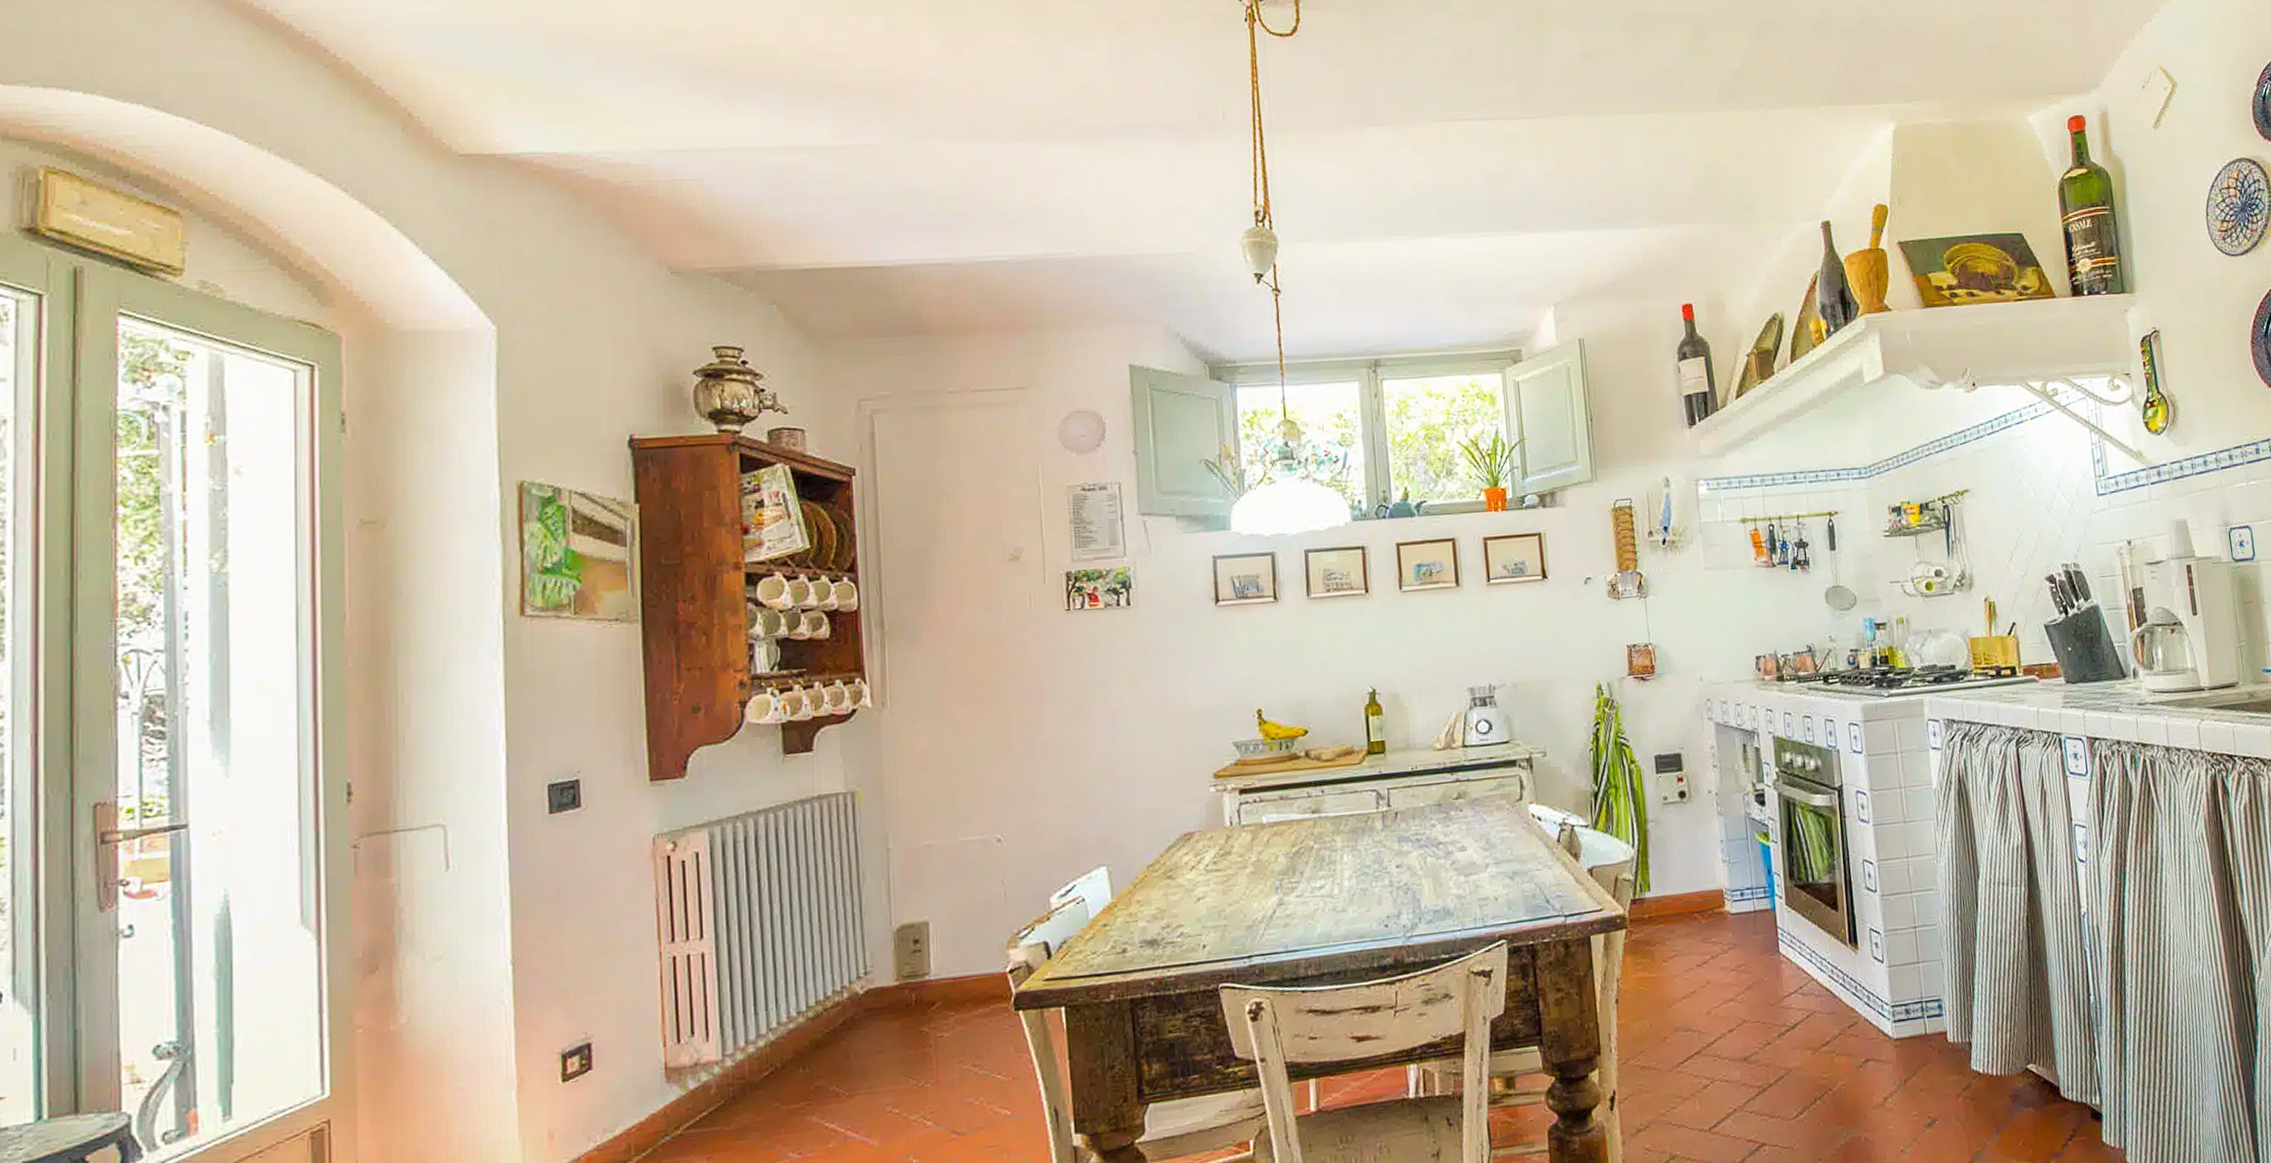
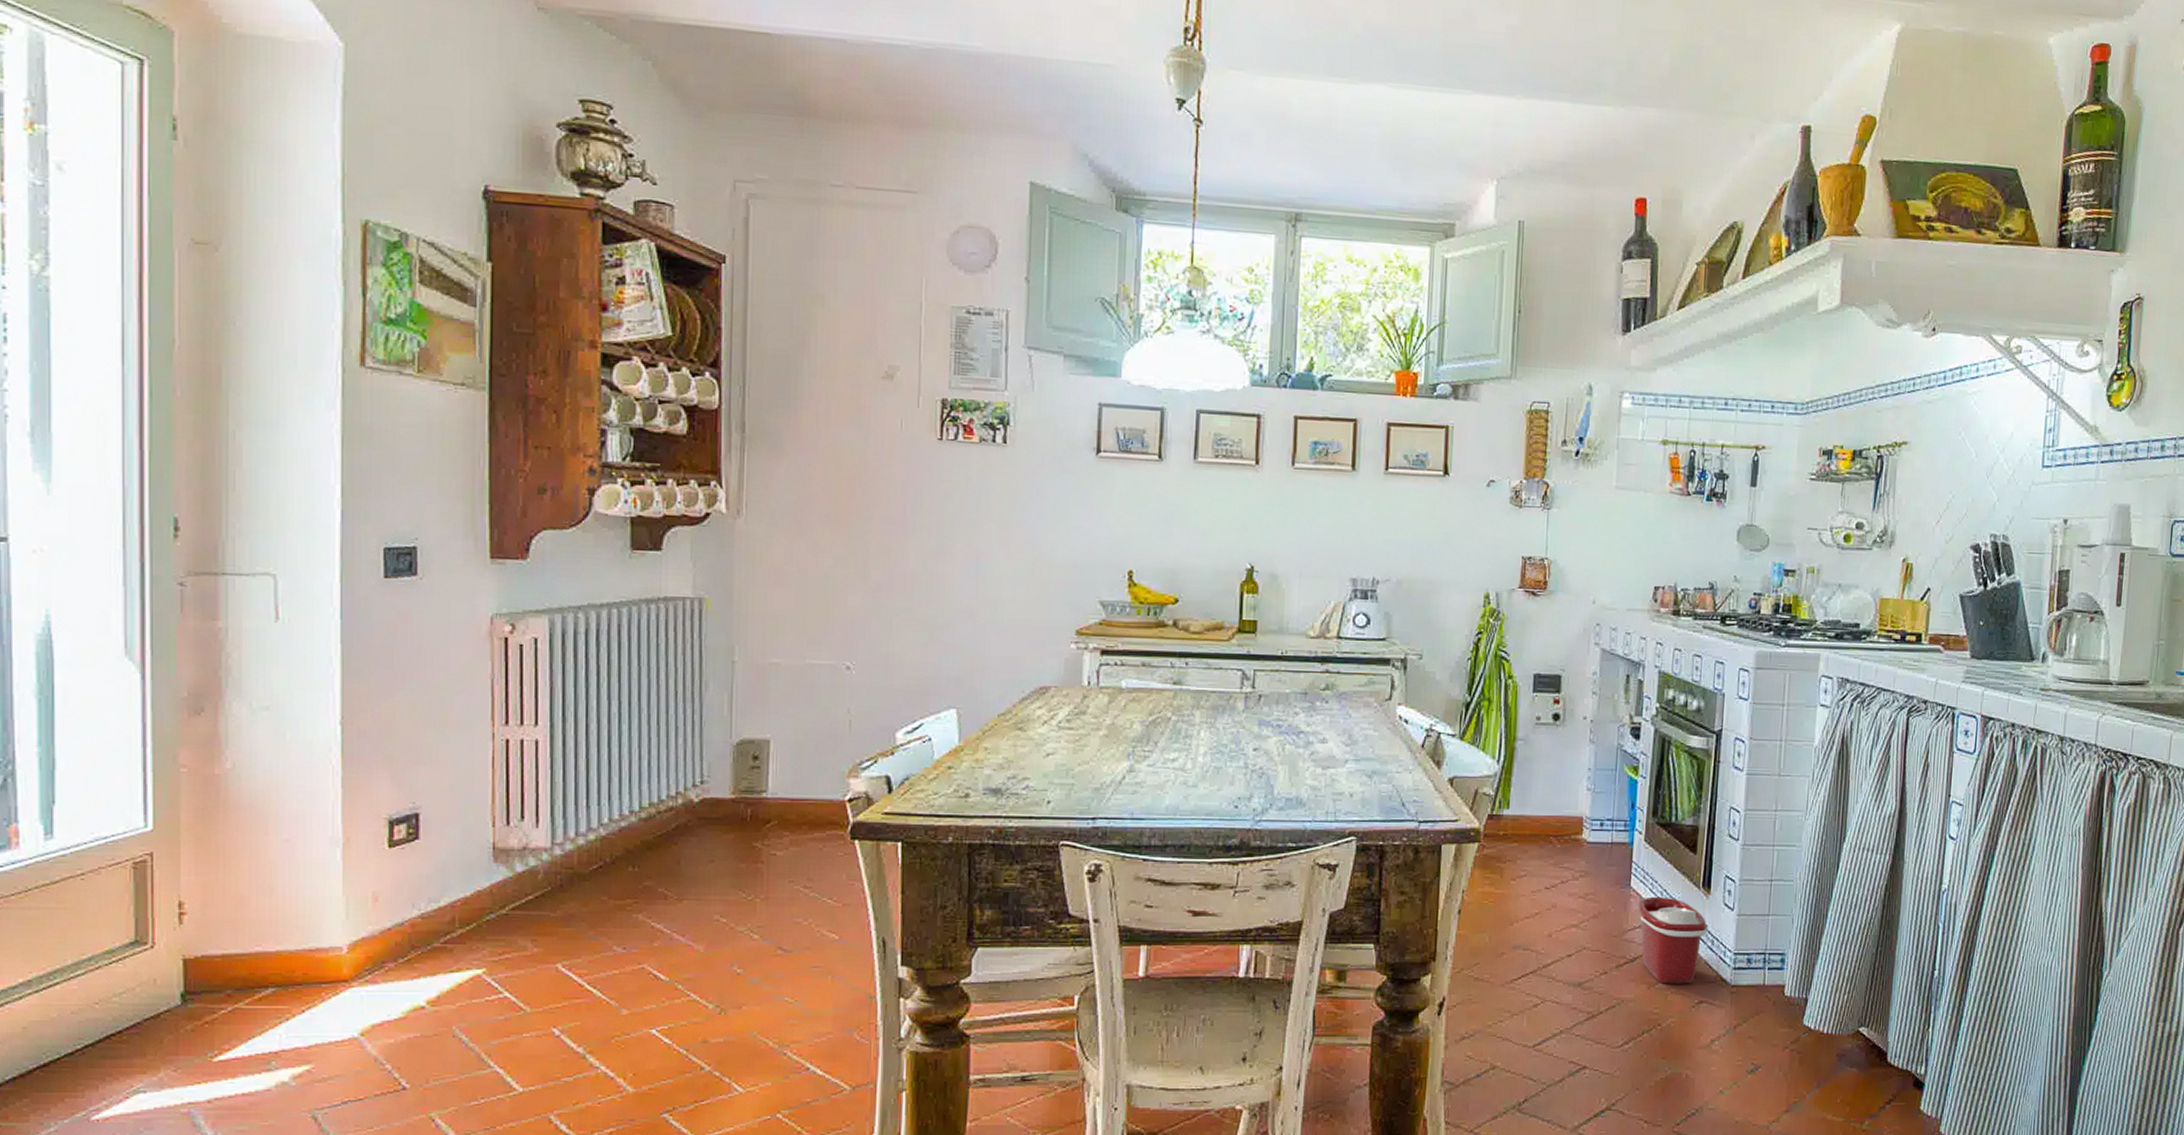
bucket: none [1789,958,1862,1047] -> present [1637,896,1709,984]

